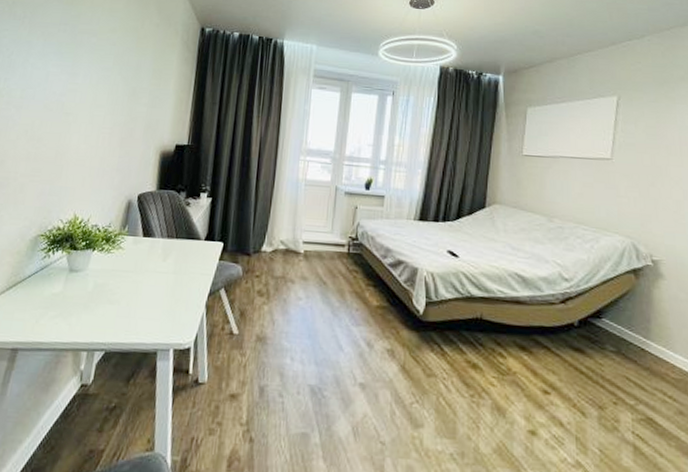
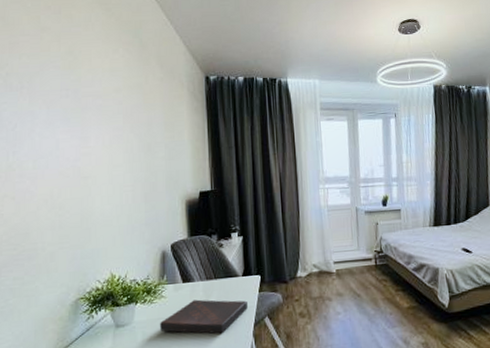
book: none [112,256,205,298] -> present [160,299,248,334]

